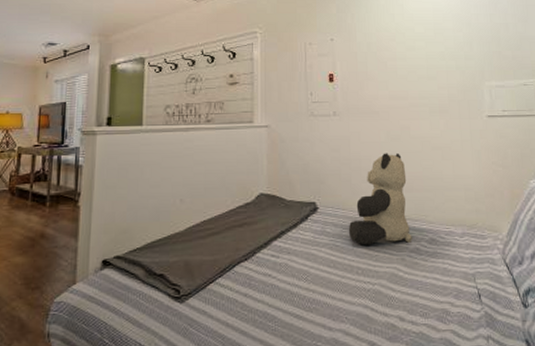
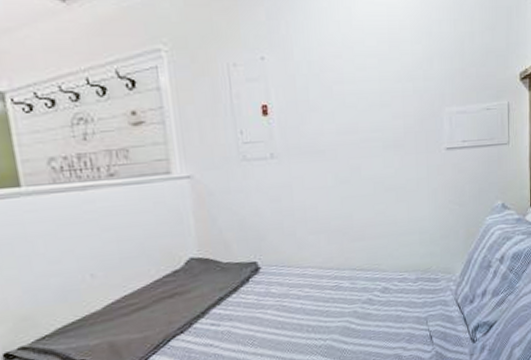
teddy bear: present [348,153,412,246] -> none [295,198,365,303]

